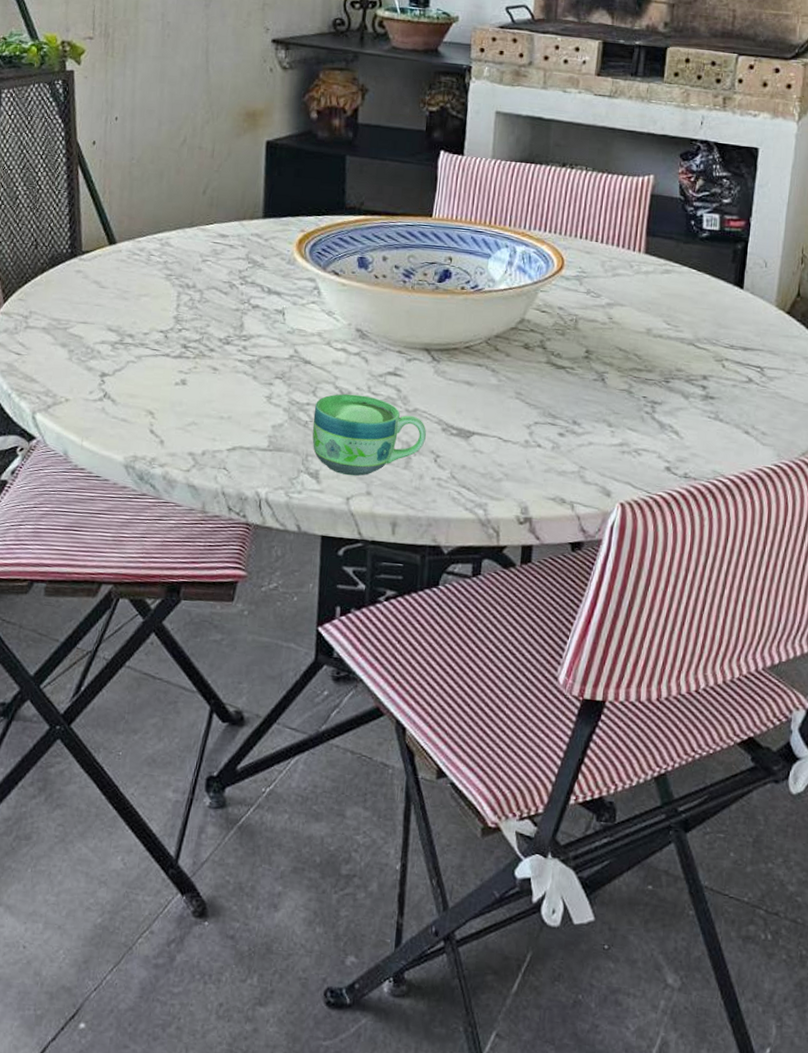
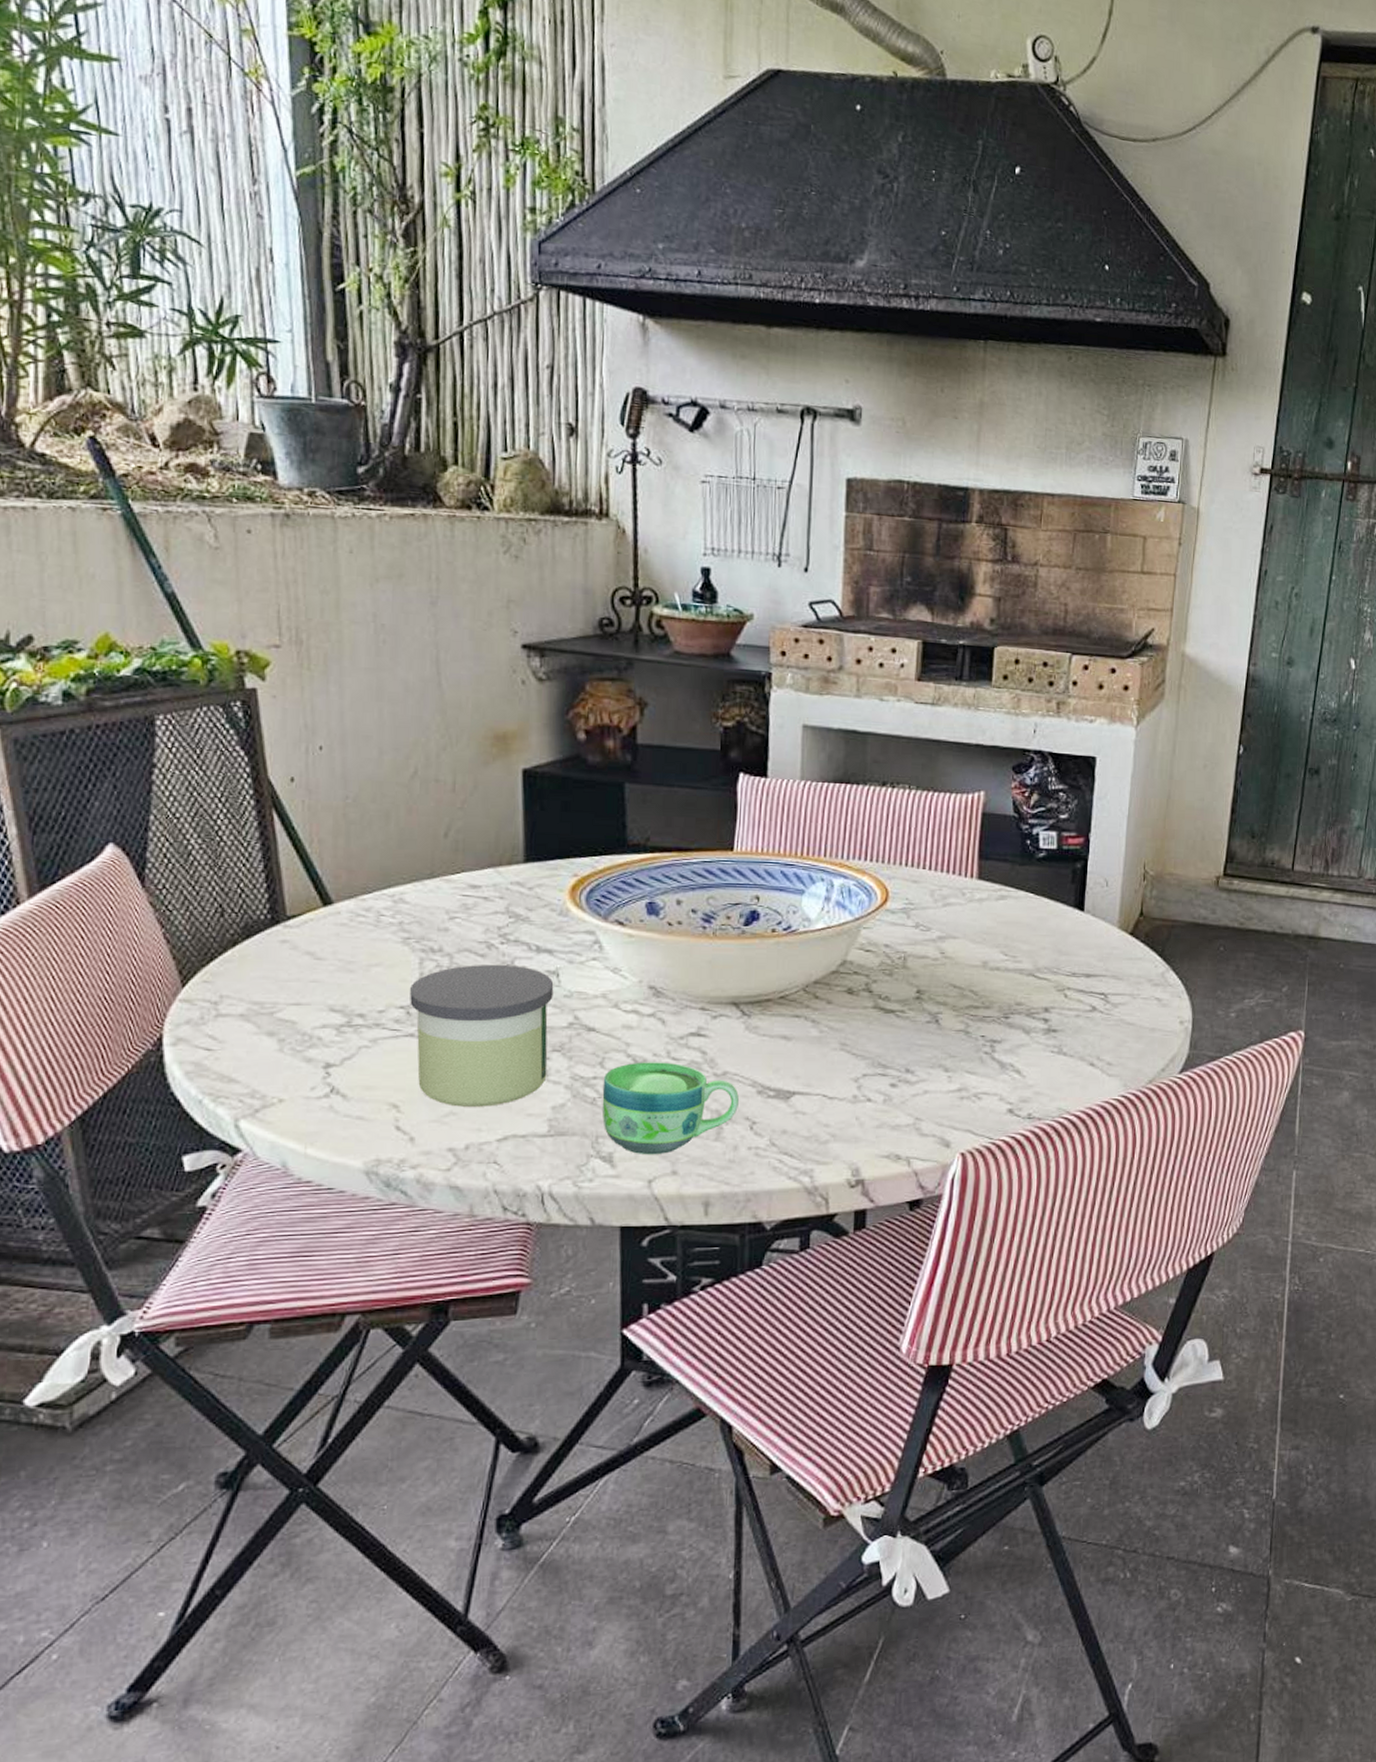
candle: none [168,300,280,421] -> present [410,964,554,1107]

